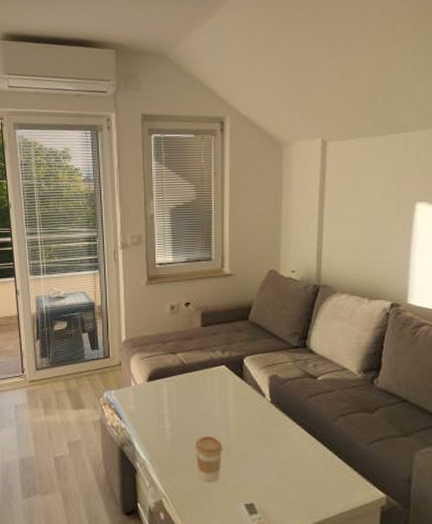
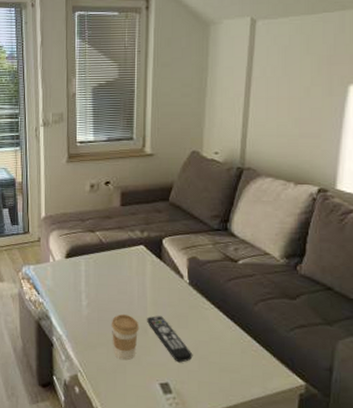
remote control: none [229,436,277,482] -> present [146,316,193,363]

